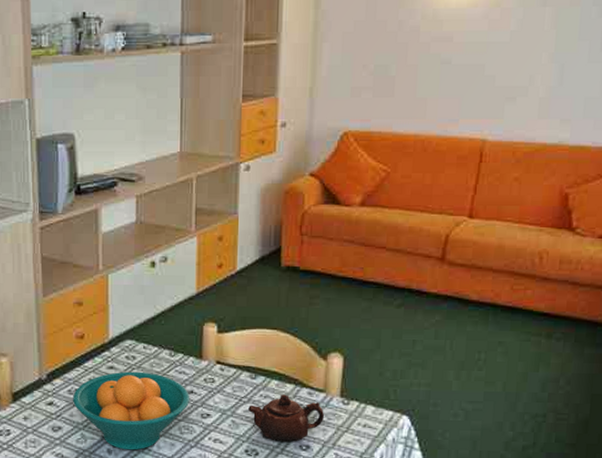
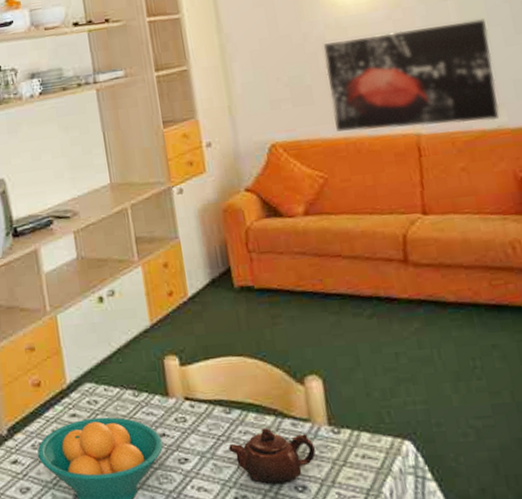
wall art: none [409,31,576,136] -> present [323,19,500,132]

